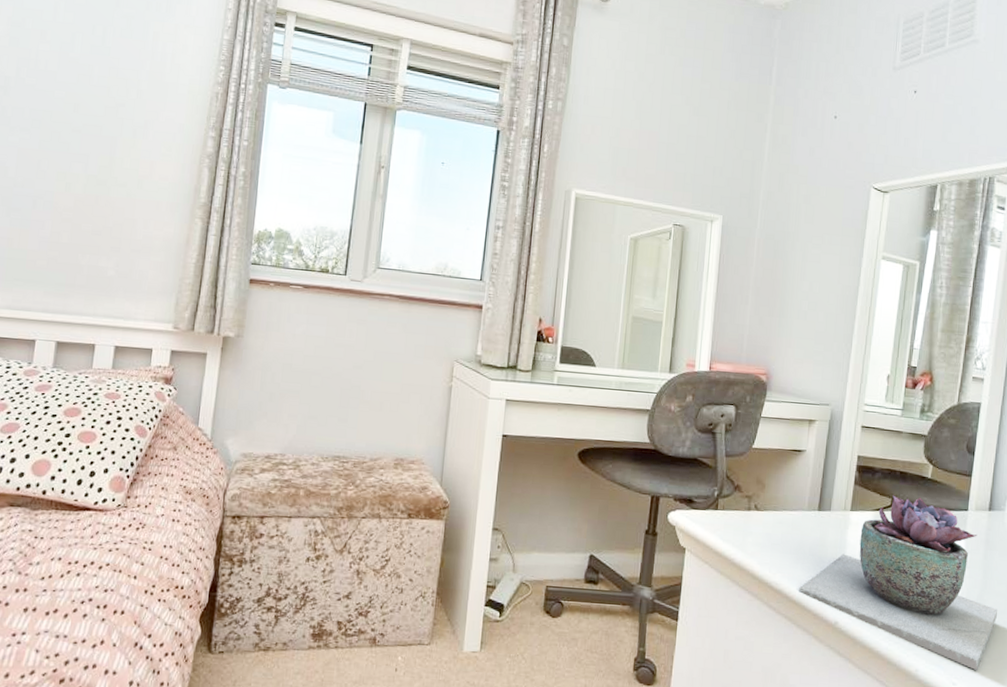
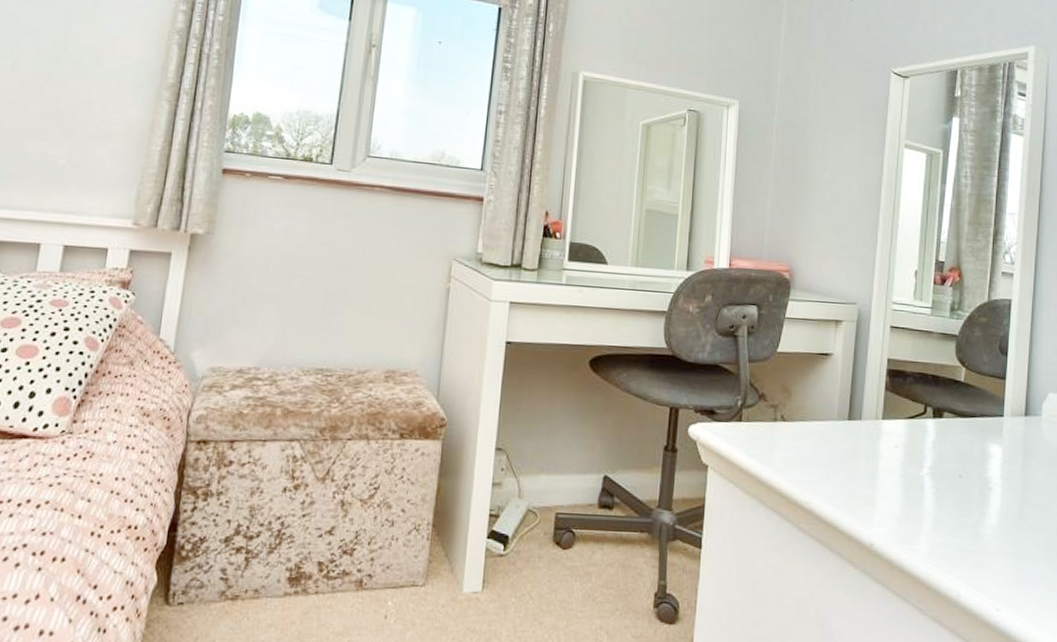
succulent plant: present [799,495,998,670] -> none [830,401,1040,593]

